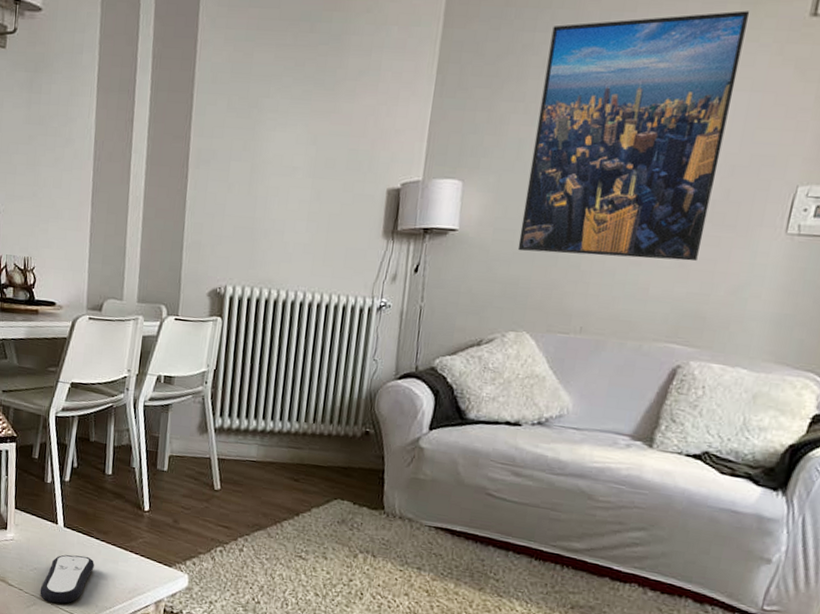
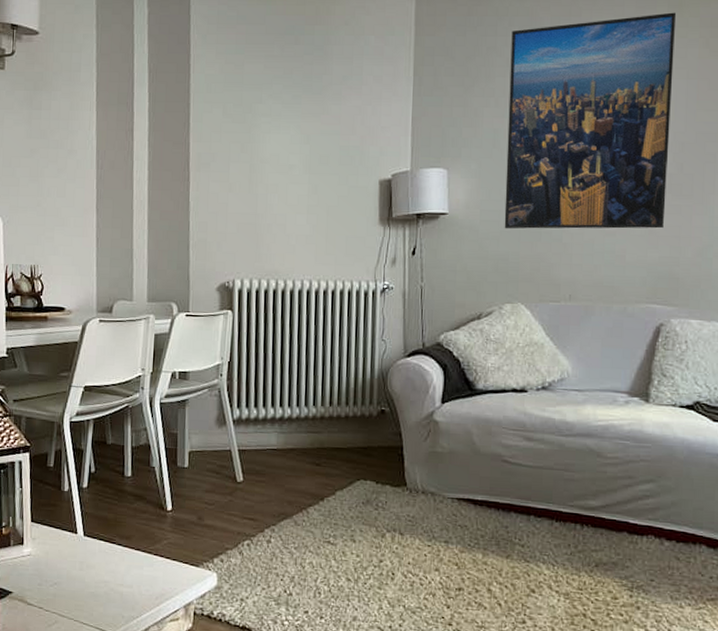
remote control: present [40,554,94,604] -> none [61,564,118,619]

